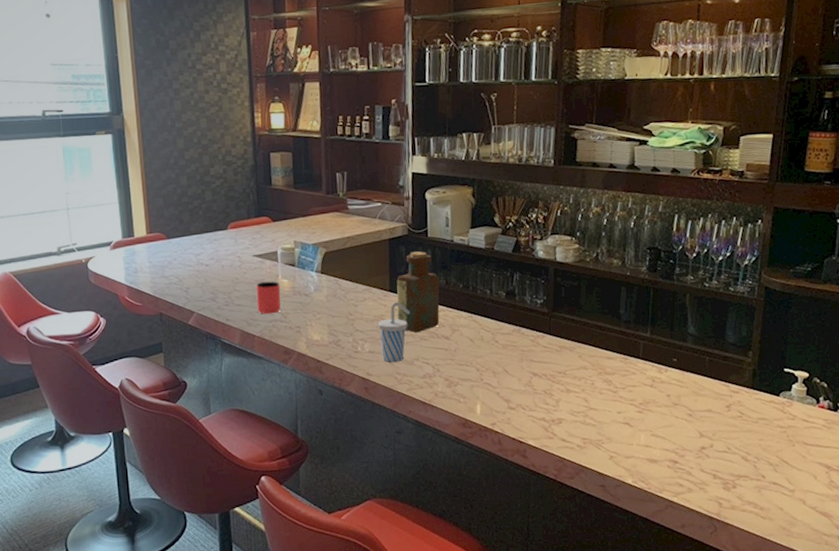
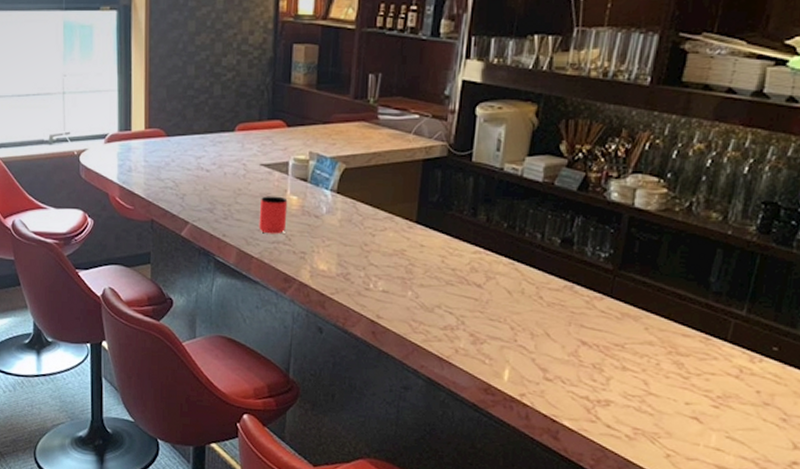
cup: present [377,301,411,363] -> none [396,235,438,308]
bottle: present [396,251,440,333] -> none [421,178,479,276]

